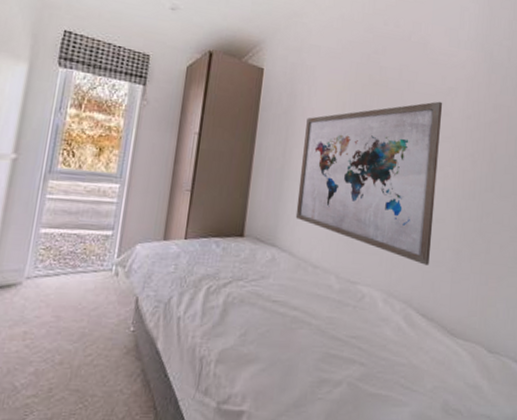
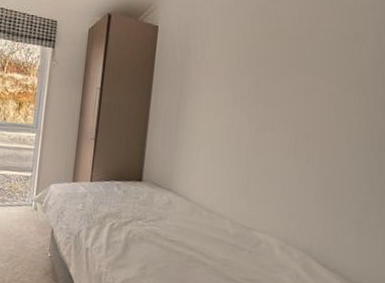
wall art: present [295,101,443,265] -> none [190,48,349,216]

